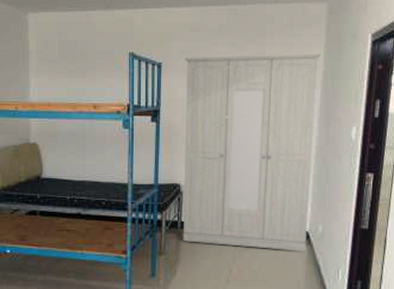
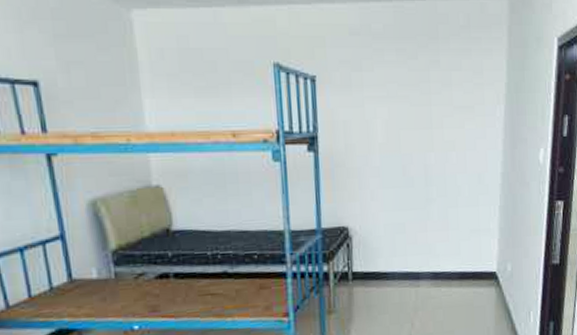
wardrobe: present [183,53,322,251] -> none [344,61,504,296]

